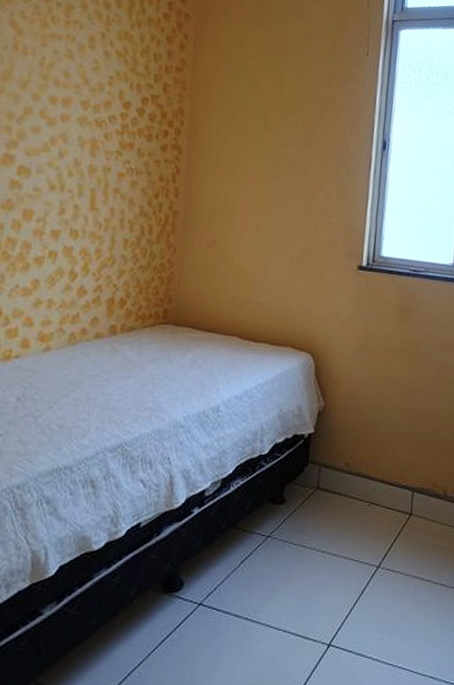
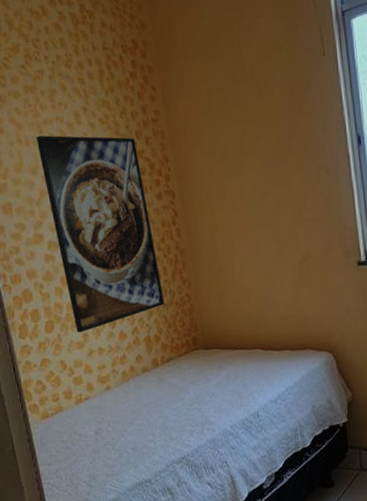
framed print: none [26,48,152,278] -> present [35,135,165,333]

